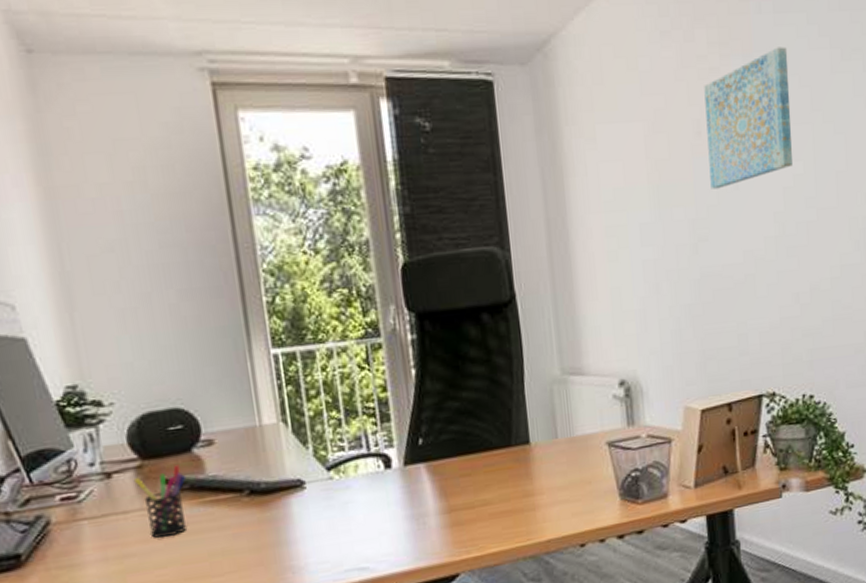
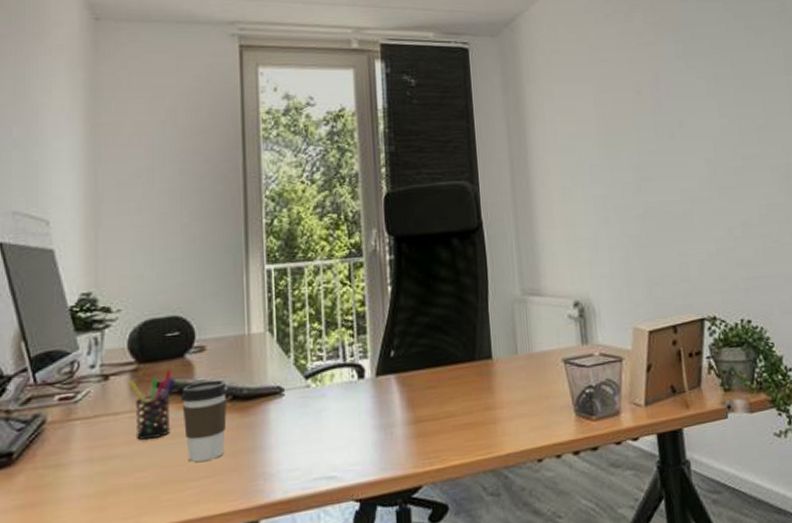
coffee cup: none [194,474,248,558] -> present [181,379,228,462]
wall art: present [704,46,793,189] -> none [642,27,719,138]

